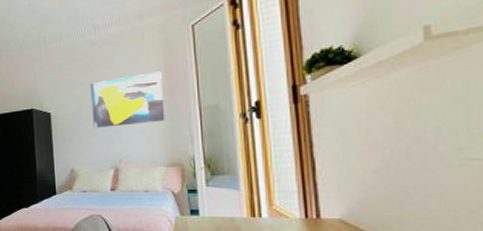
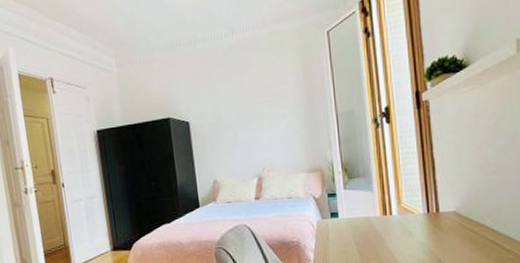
wall art: present [90,71,165,128] -> none [229,77,305,137]

